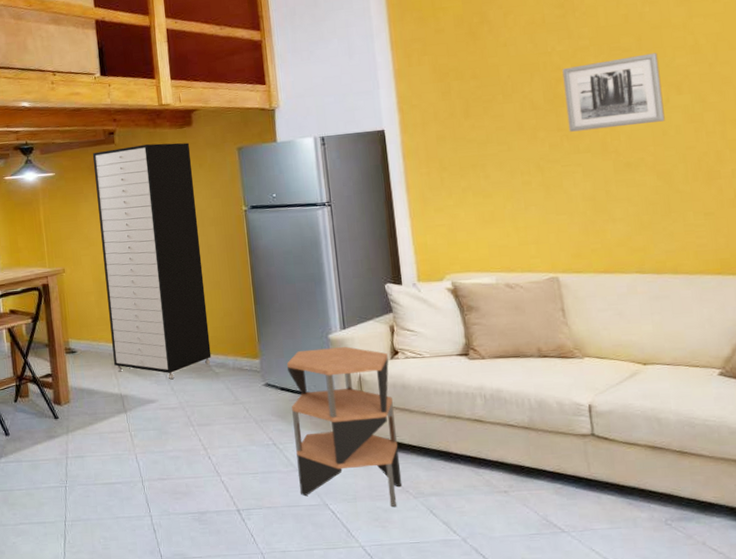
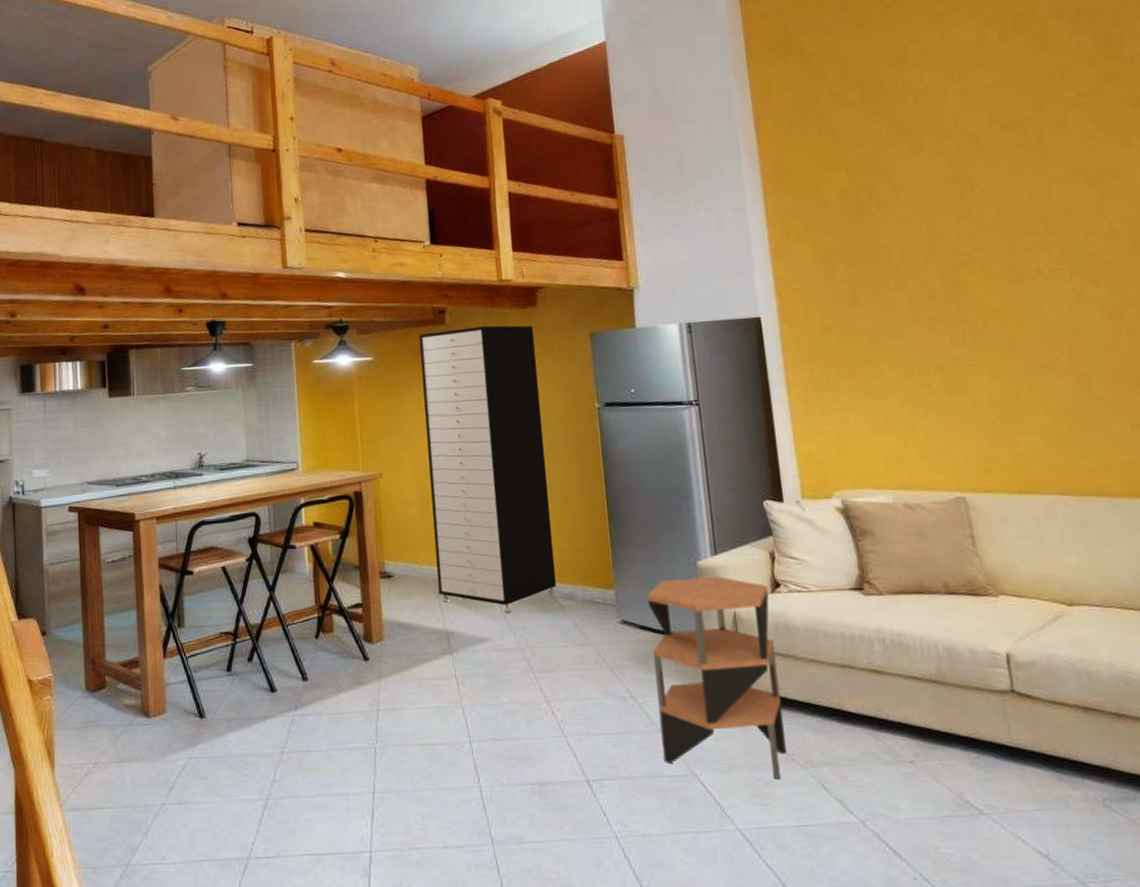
wall art: present [562,53,665,132] -> none [962,238,1080,326]

